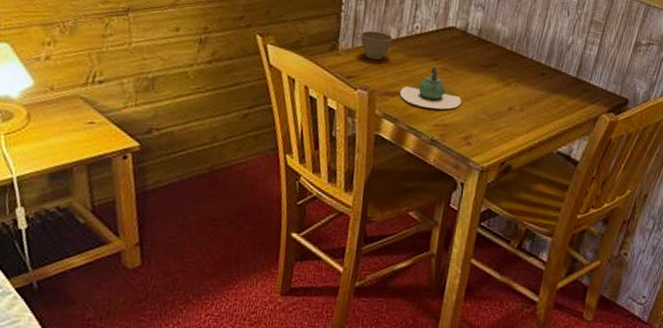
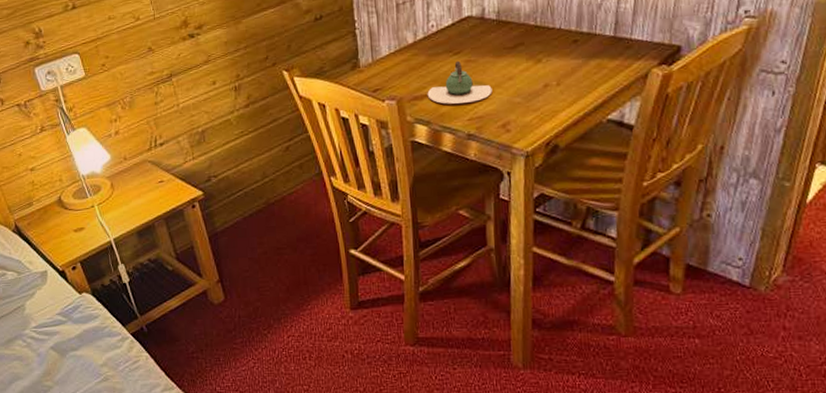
cup: present [360,30,393,61] -> none [378,39,411,69]

